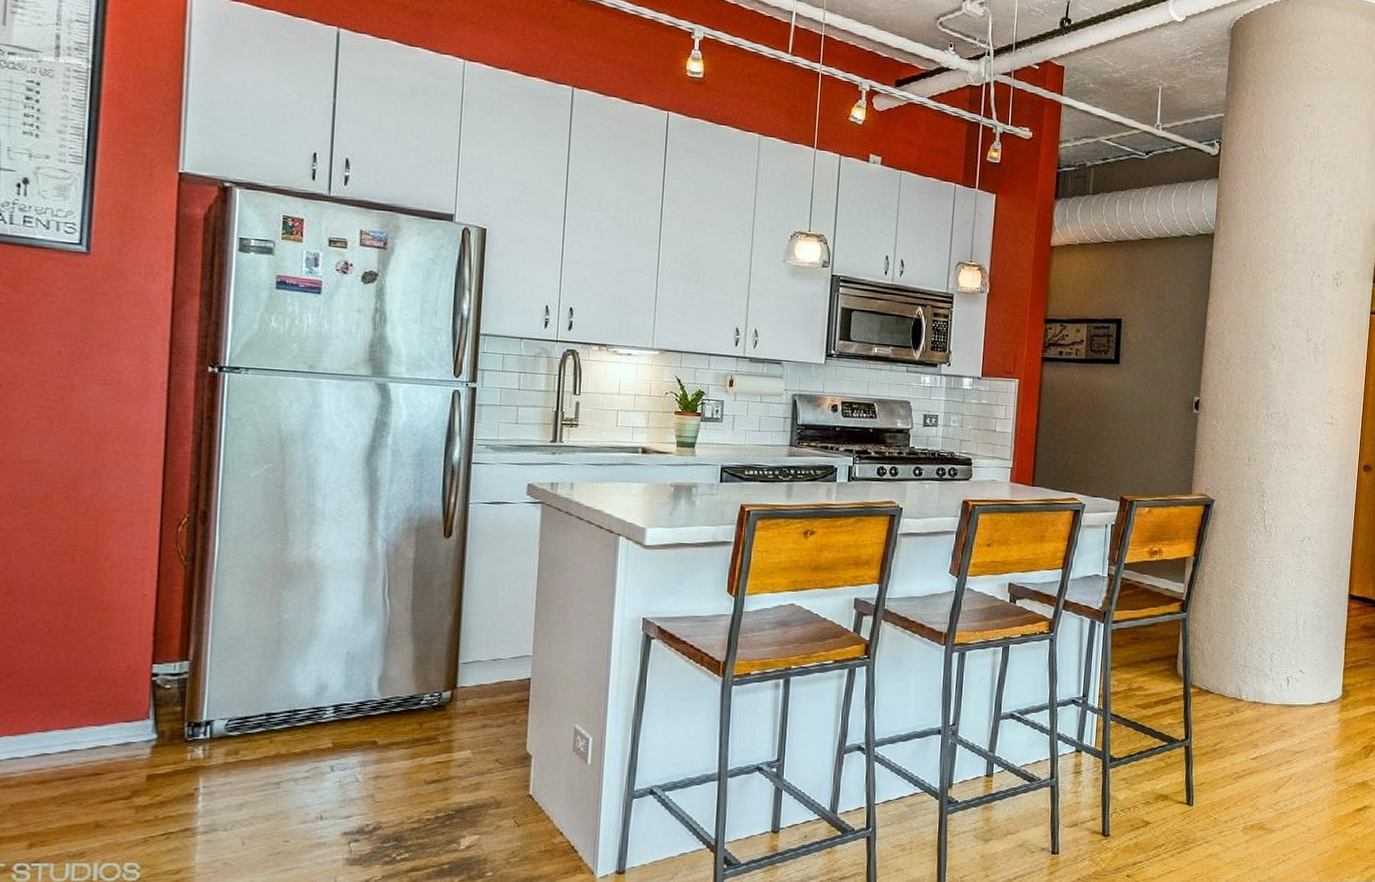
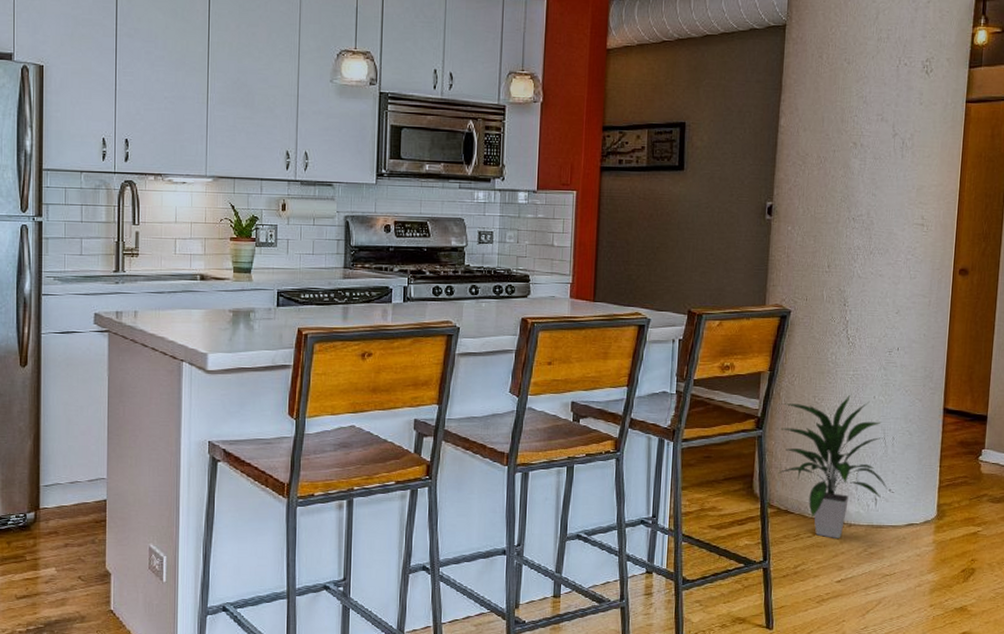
indoor plant: none [1200,580,1299,717] -> present [777,394,888,538]

